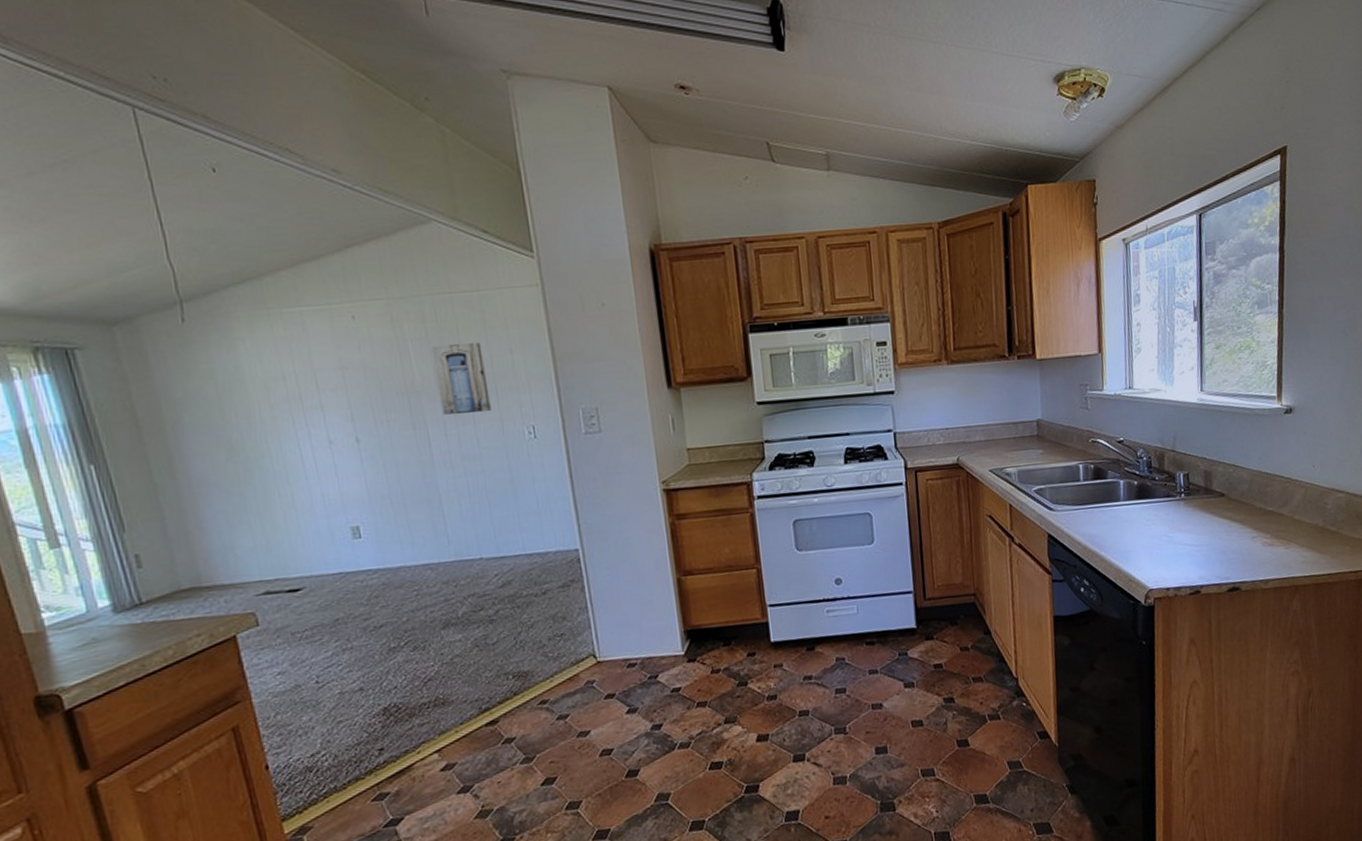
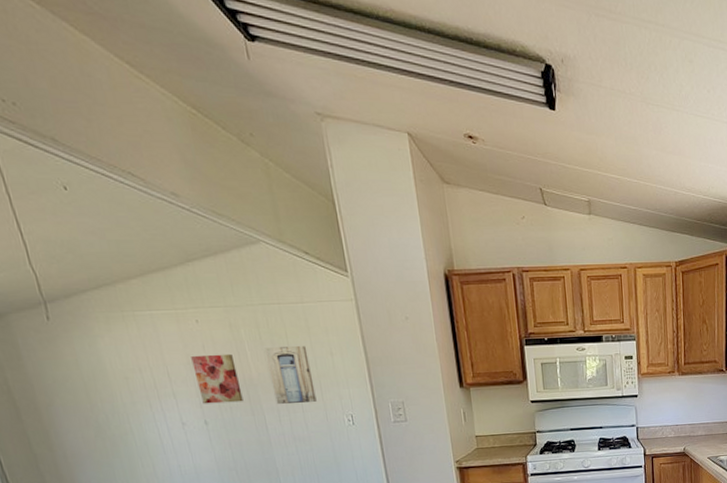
wall art: none [344,355,403,418] -> present [191,353,244,404]

